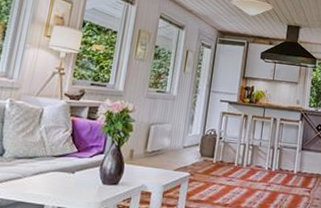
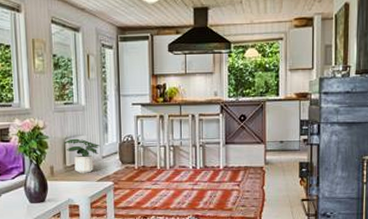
potted plant: none [149,125,184,161] -> present [64,138,101,173]

